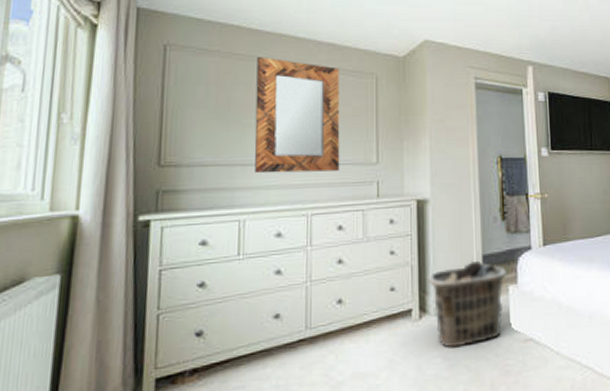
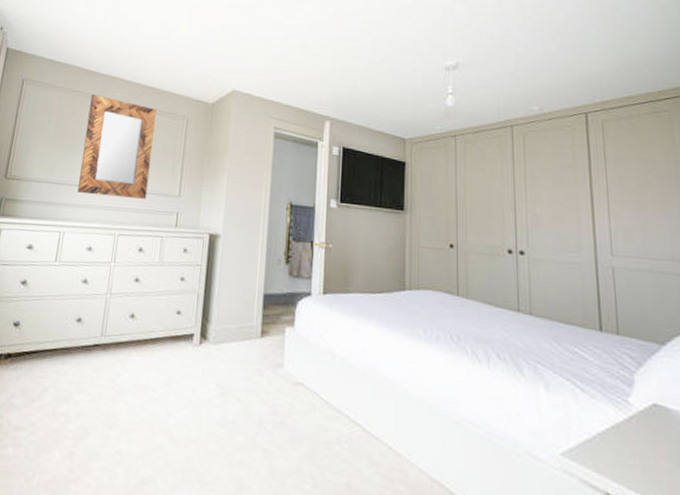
clothes hamper: present [428,260,507,348] -> none [211,297,285,378]

